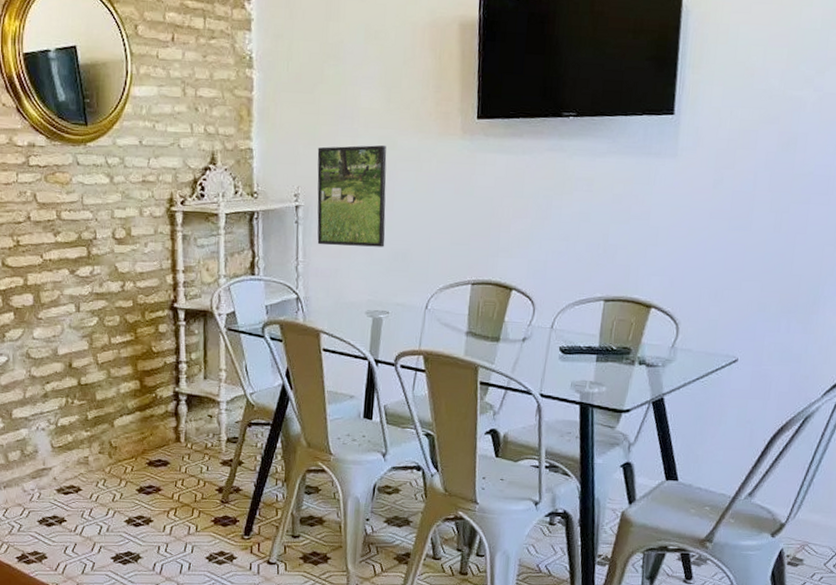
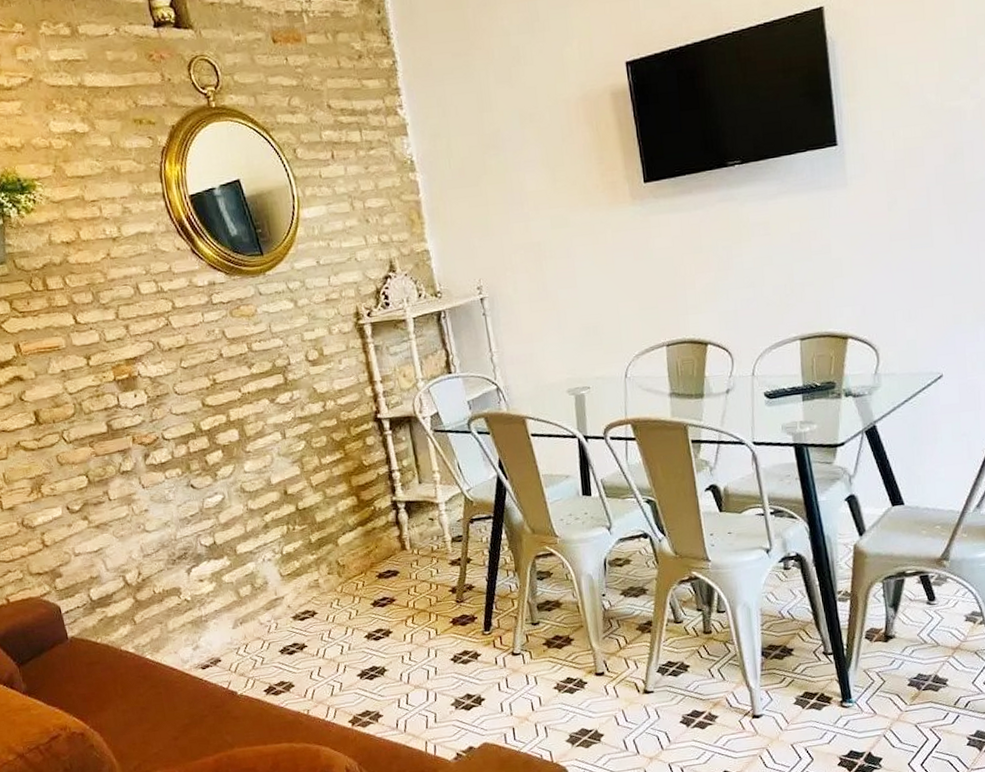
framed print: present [317,145,387,247] -> none [492,224,575,333]

